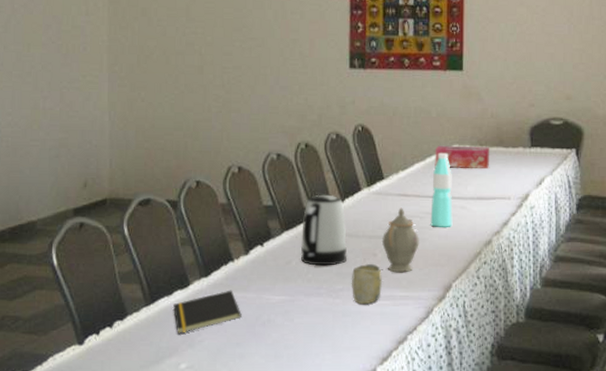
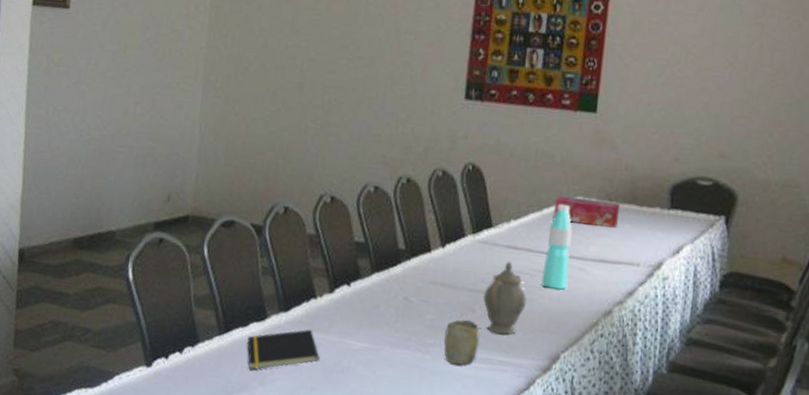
kettle: present [301,194,348,266] -> none [390,236,444,317]

